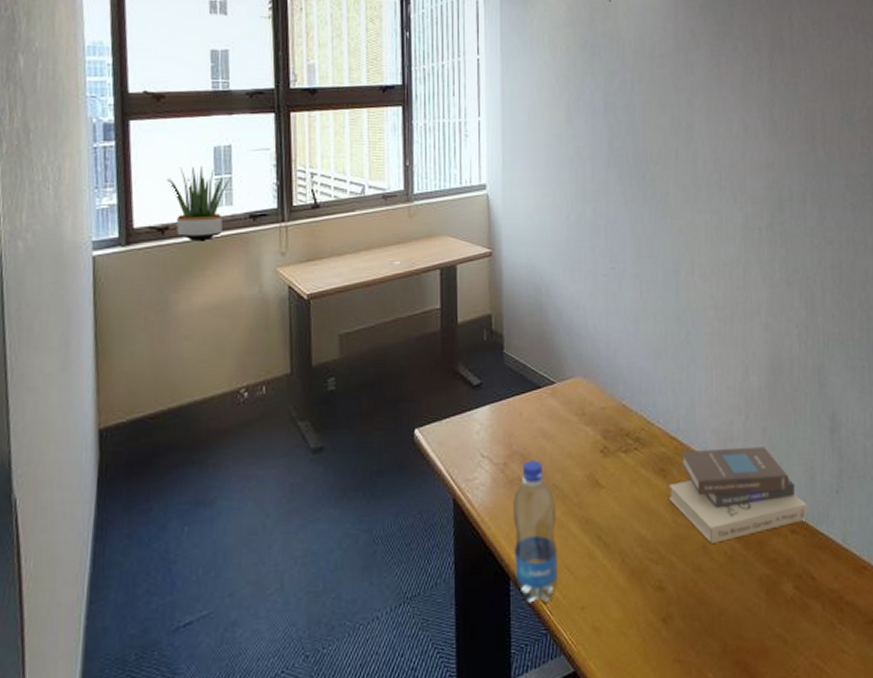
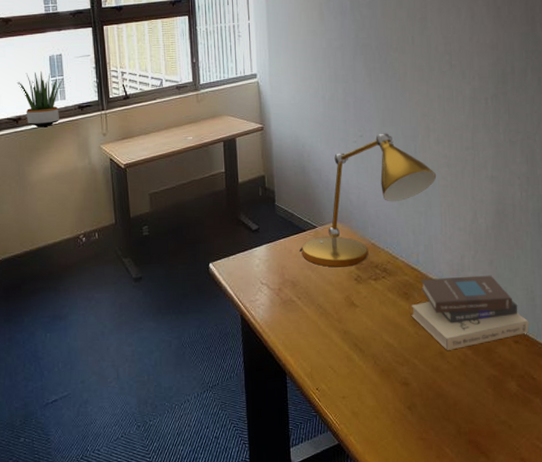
bottle: present [513,460,559,603] -> none [287,286,324,393]
desk lamp: none [532,265,702,436] -> present [299,133,437,268]

